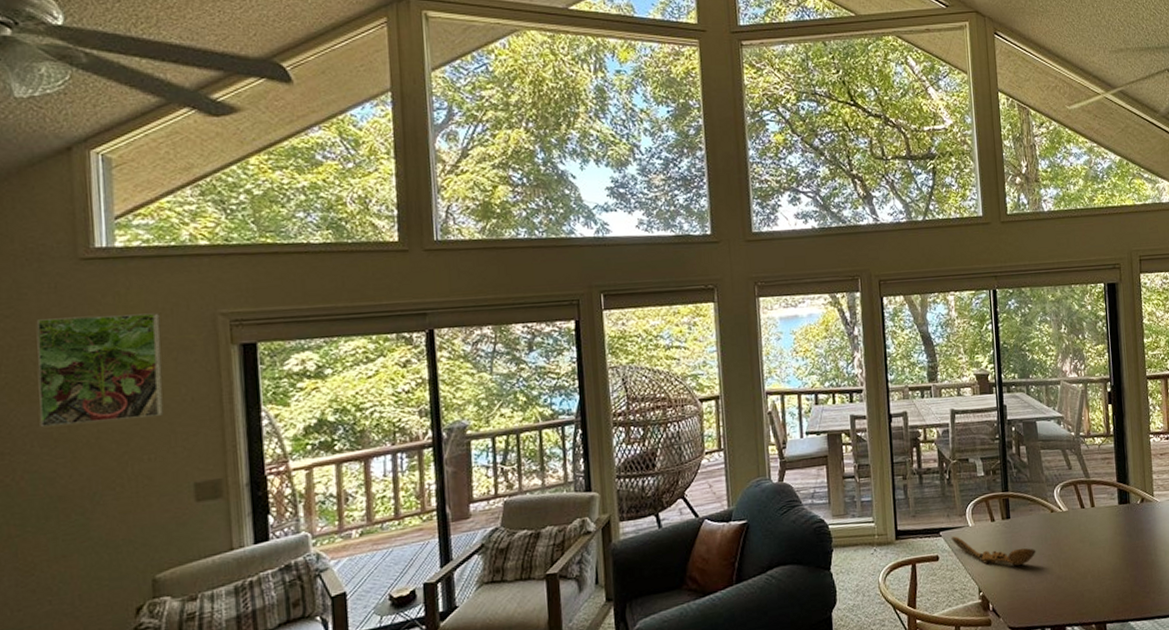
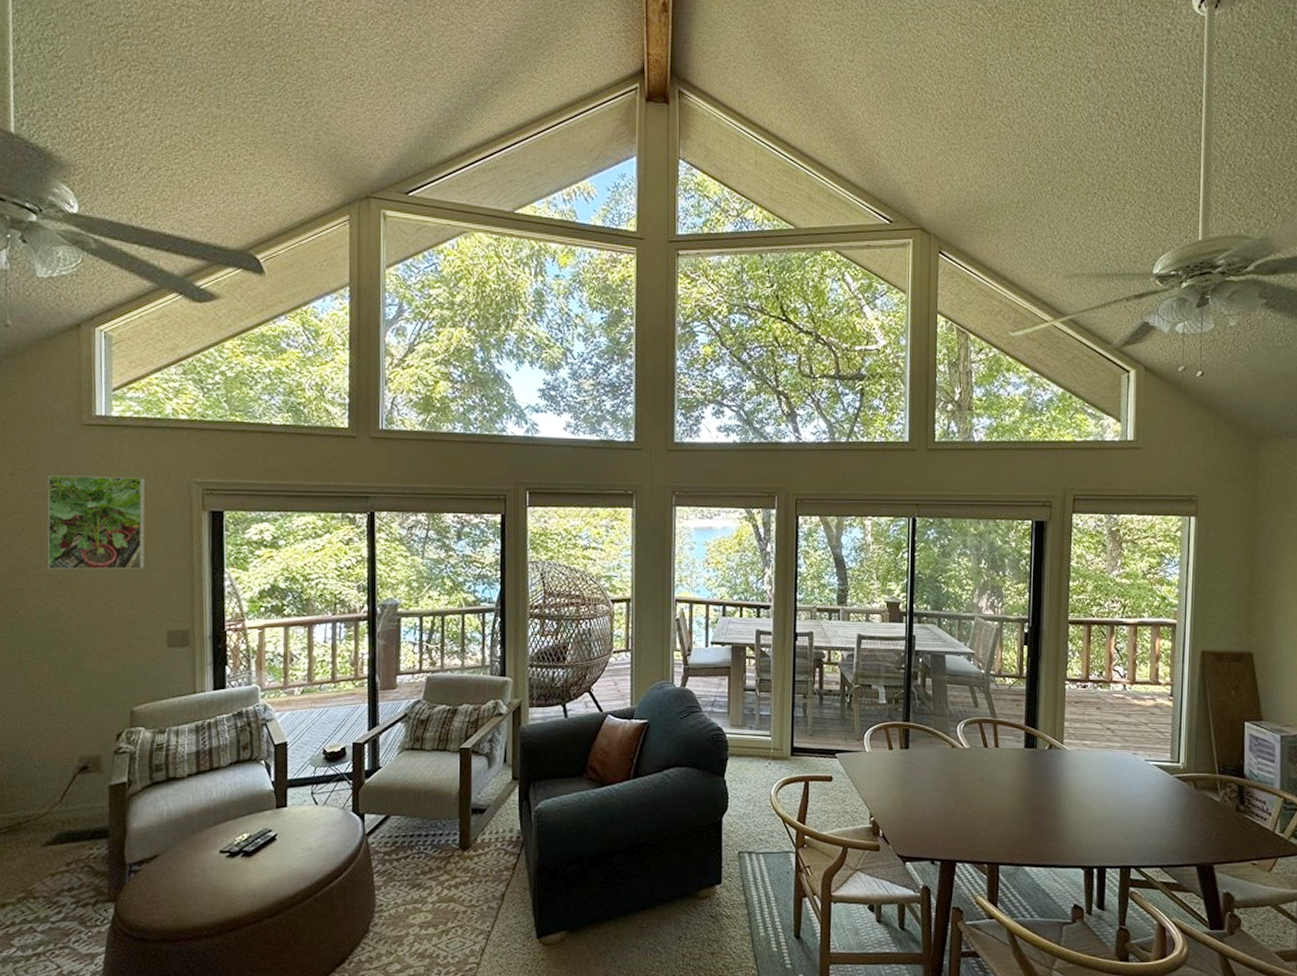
wooden spoon: present [951,536,1036,567] -> none [846,760,933,797]

